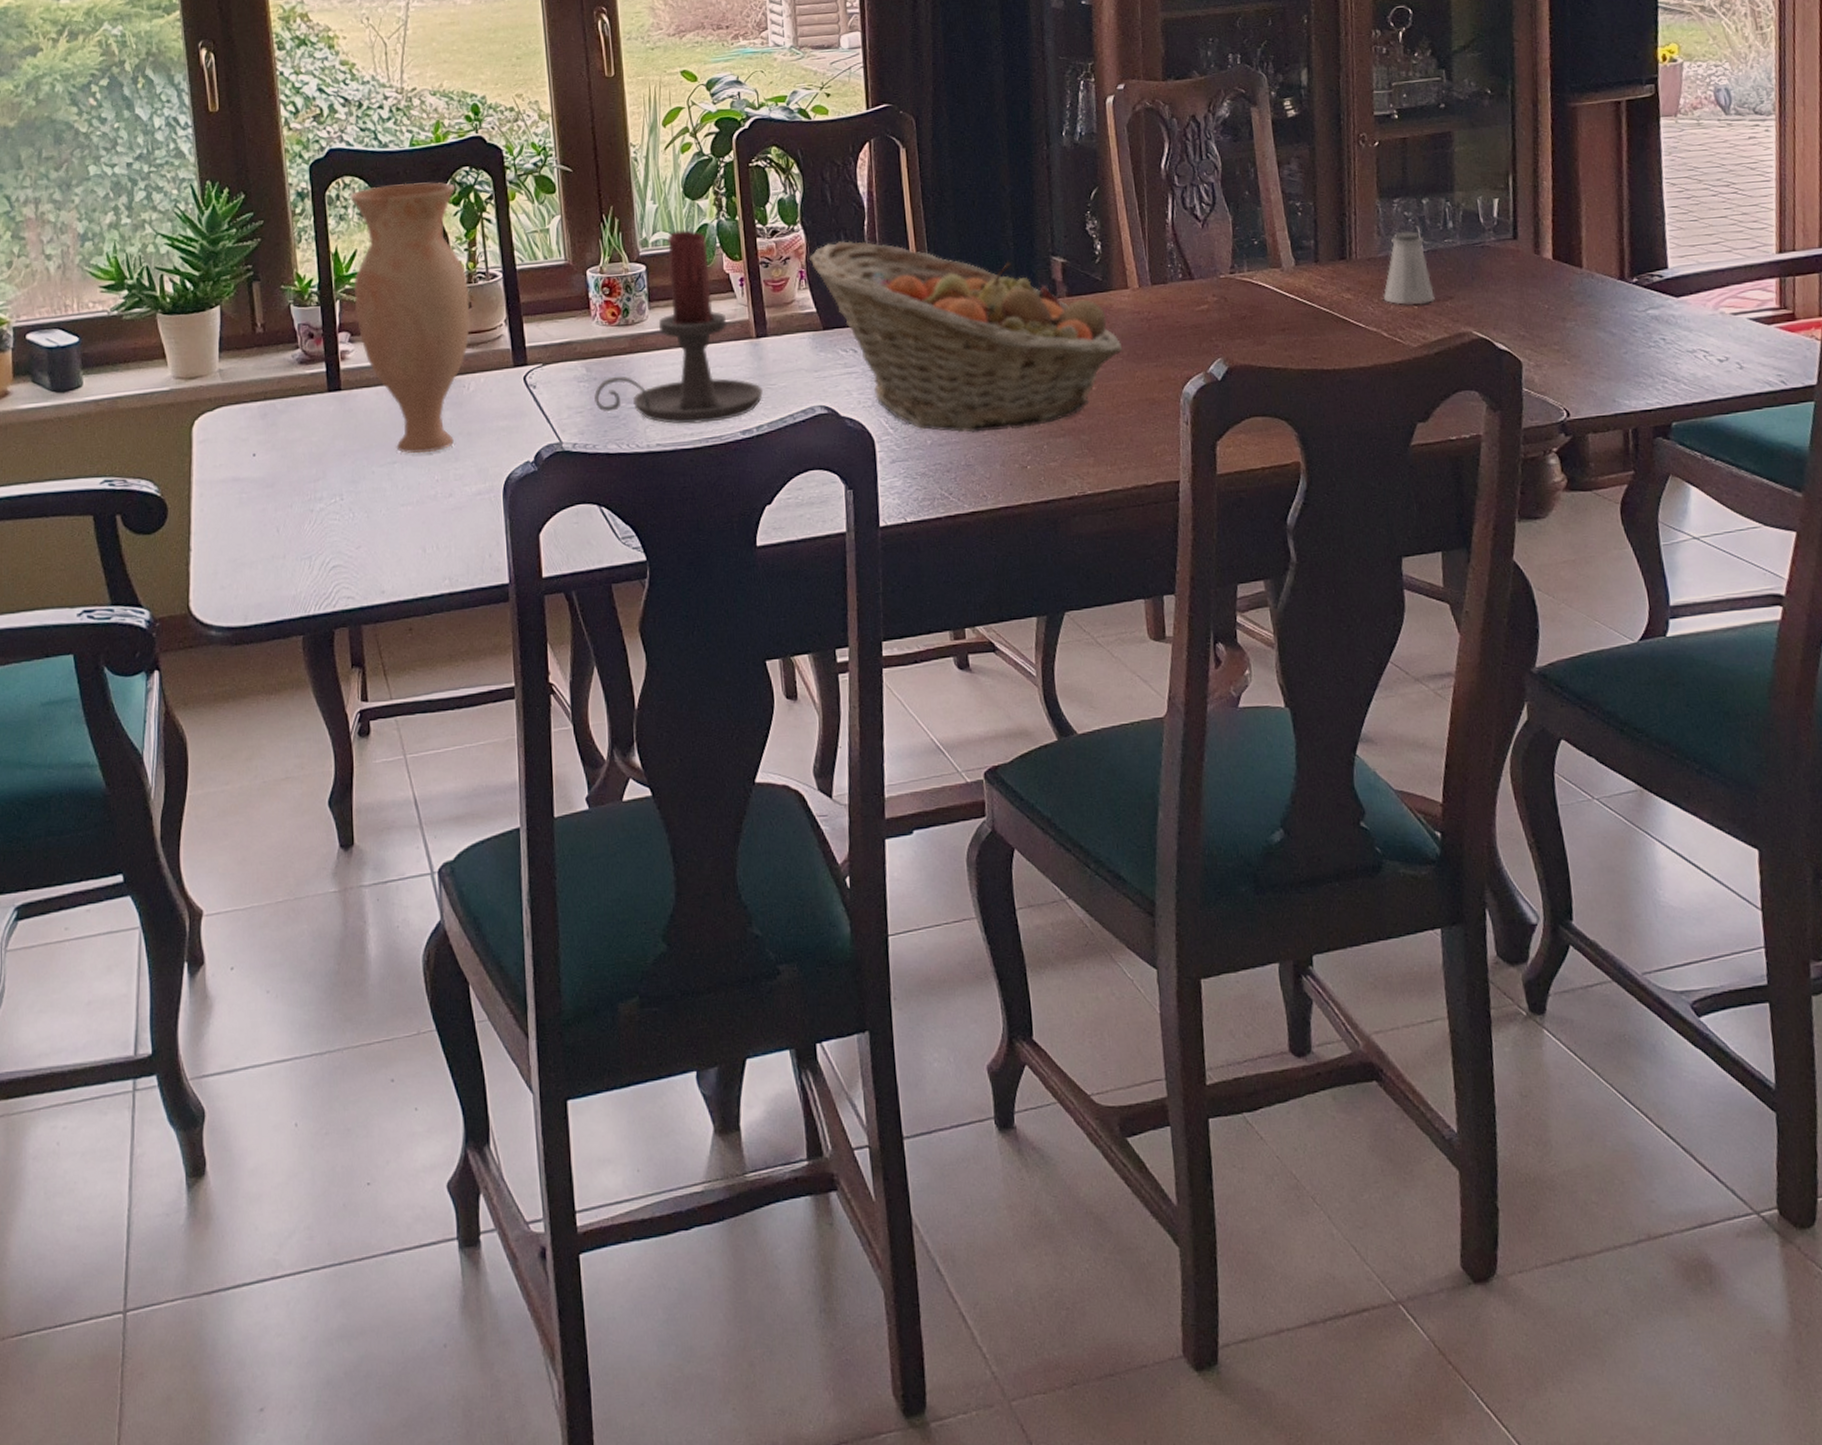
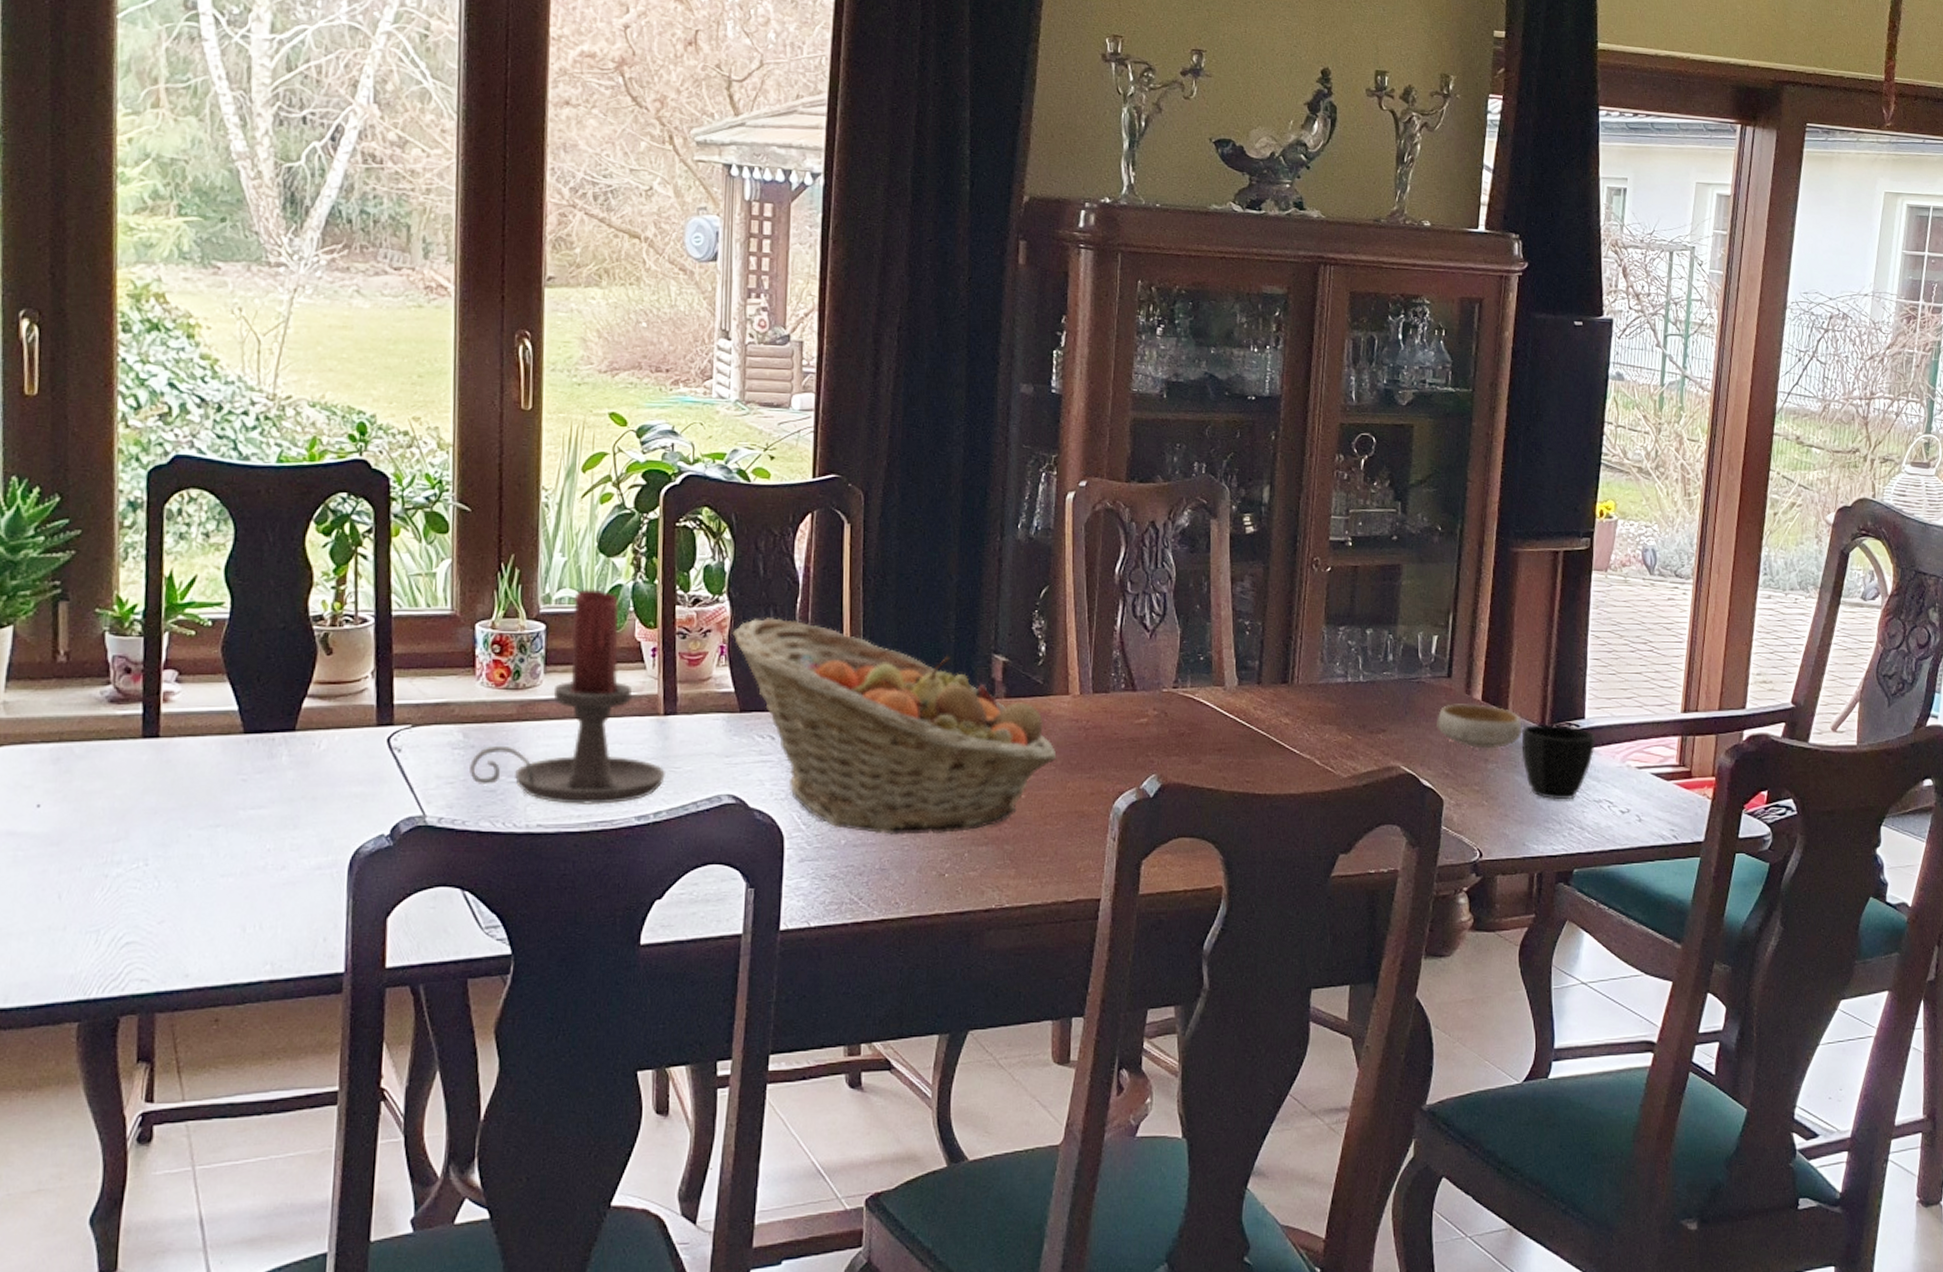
vase: present [350,182,471,454] -> none [186,503,332,818]
saltshaker: present [1382,231,1435,305] -> none [1319,659,1369,734]
bowl: none [1506,263,1600,308] -> present [1437,704,1521,749]
cup: none [1600,277,1683,354] -> present [1521,724,1596,800]

